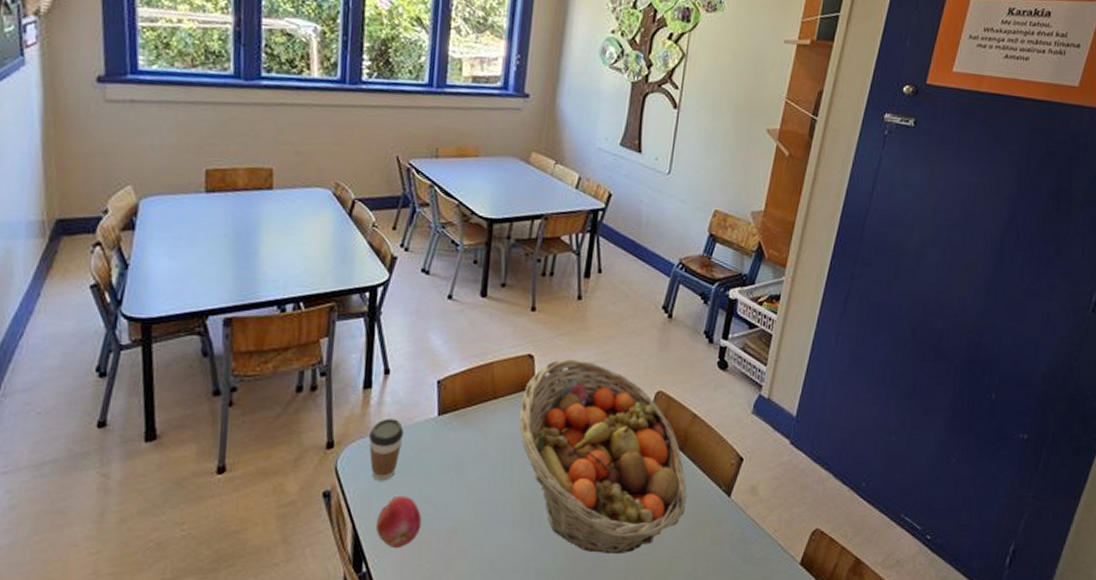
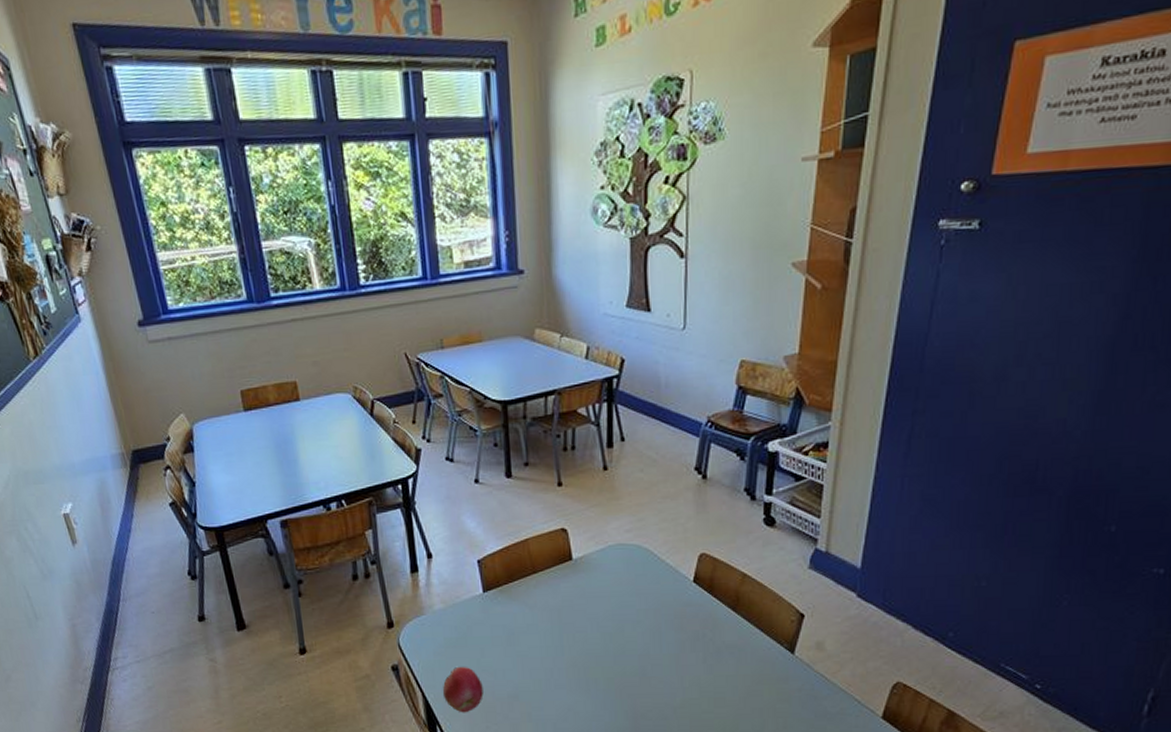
coffee cup: present [368,418,404,481] -> none [422,598,455,654]
fruit basket: present [519,359,687,553] -> none [560,529,746,712]

